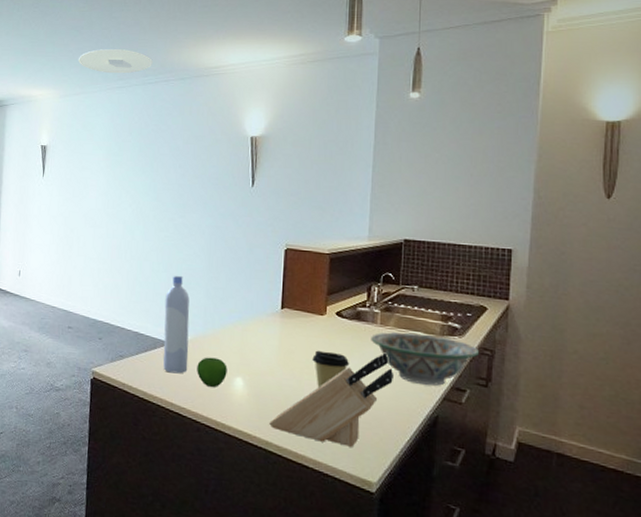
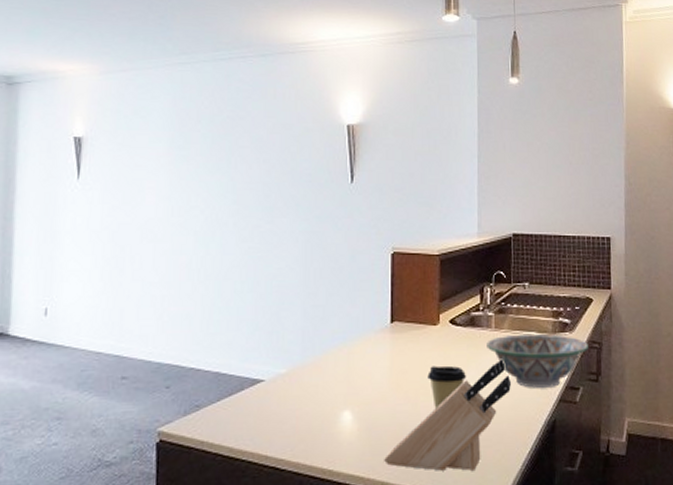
ceiling light: present [78,49,153,74] -> none [123,14,225,47]
bottle: present [163,275,190,374] -> none [252,294,285,418]
apple: present [197,357,227,387] -> none [296,391,333,428]

